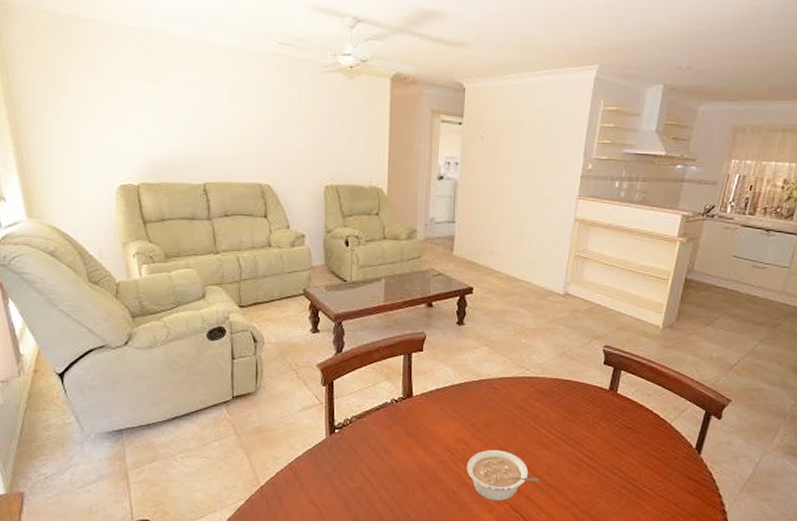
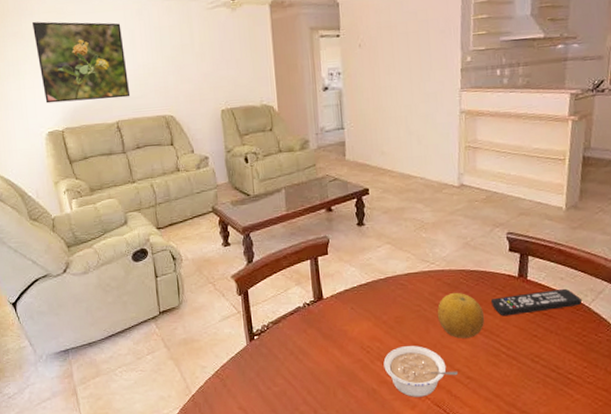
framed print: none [112,54,223,158] -> present [32,21,131,104]
fruit: none [526,400,572,446] -> present [437,292,485,338]
remote control: none [580,404,666,428] -> present [491,288,583,317]

